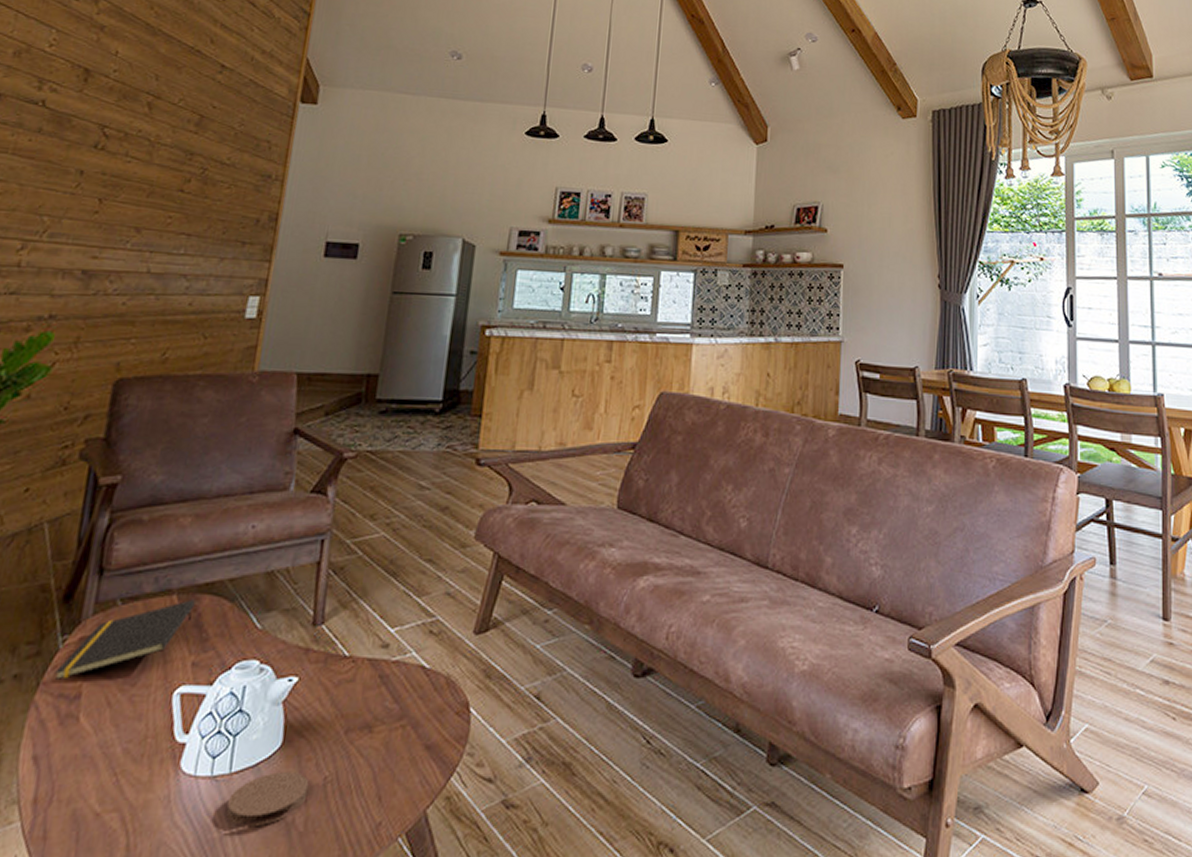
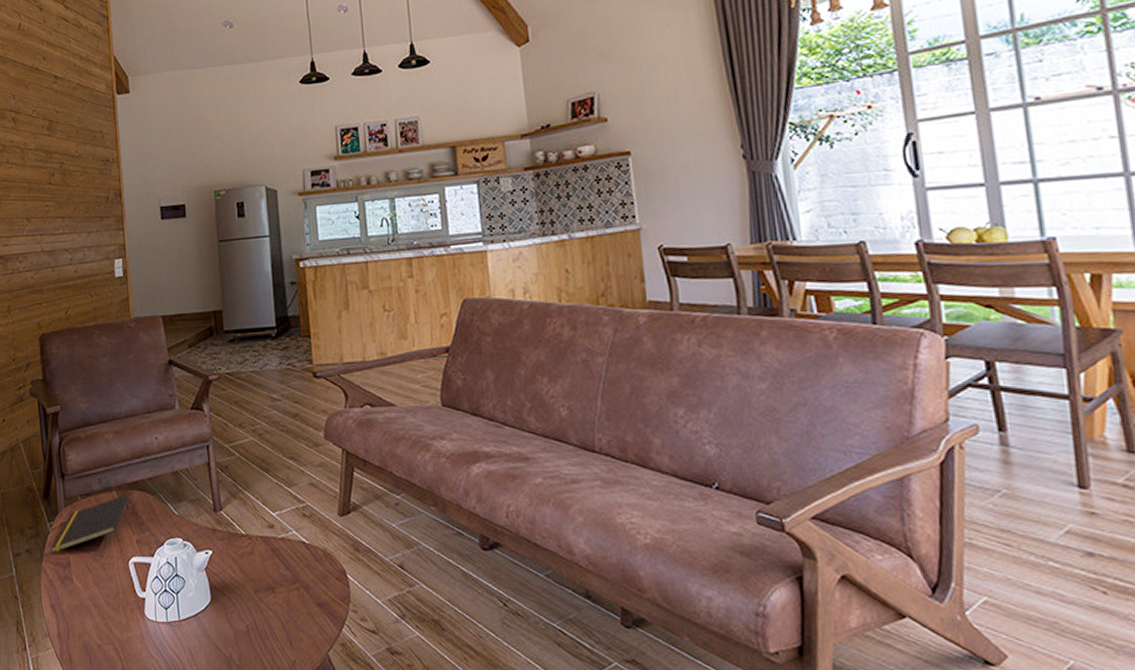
coaster: present [225,772,309,827] -> none [182,620,237,660]

